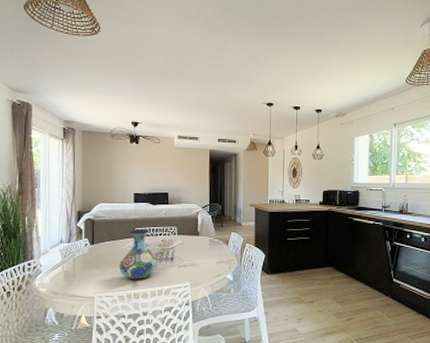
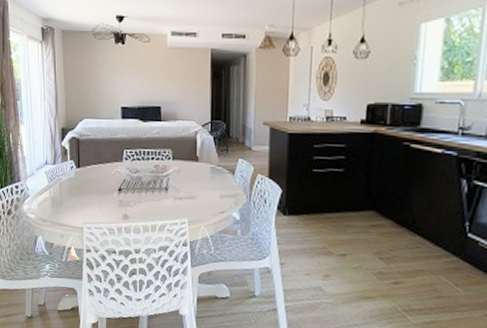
vase: present [119,228,159,281] -> none [108,150,151,213]

